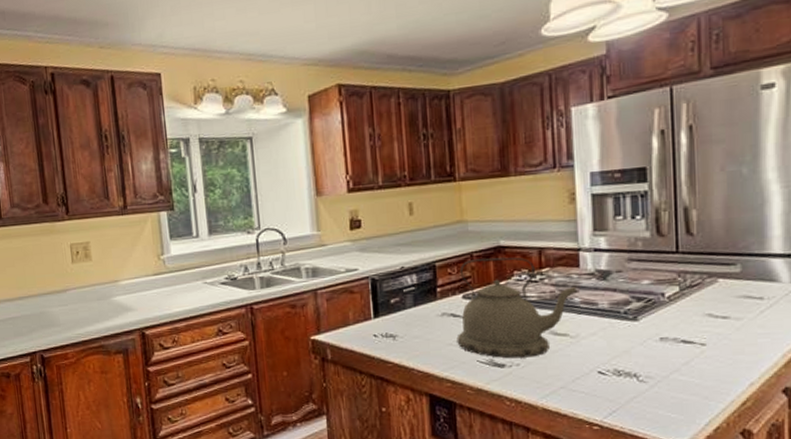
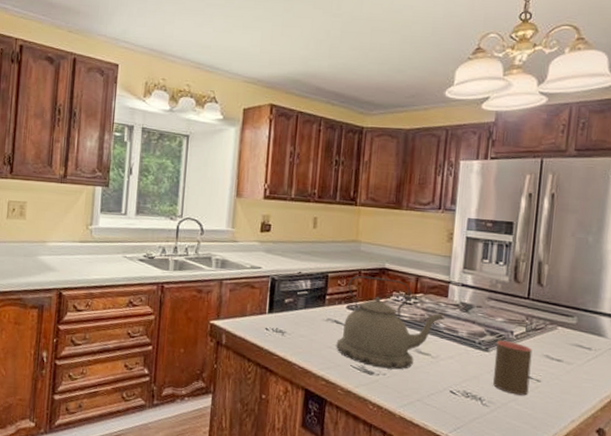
cup: none [645,305,693,365] -> present [493,340,533,396]

